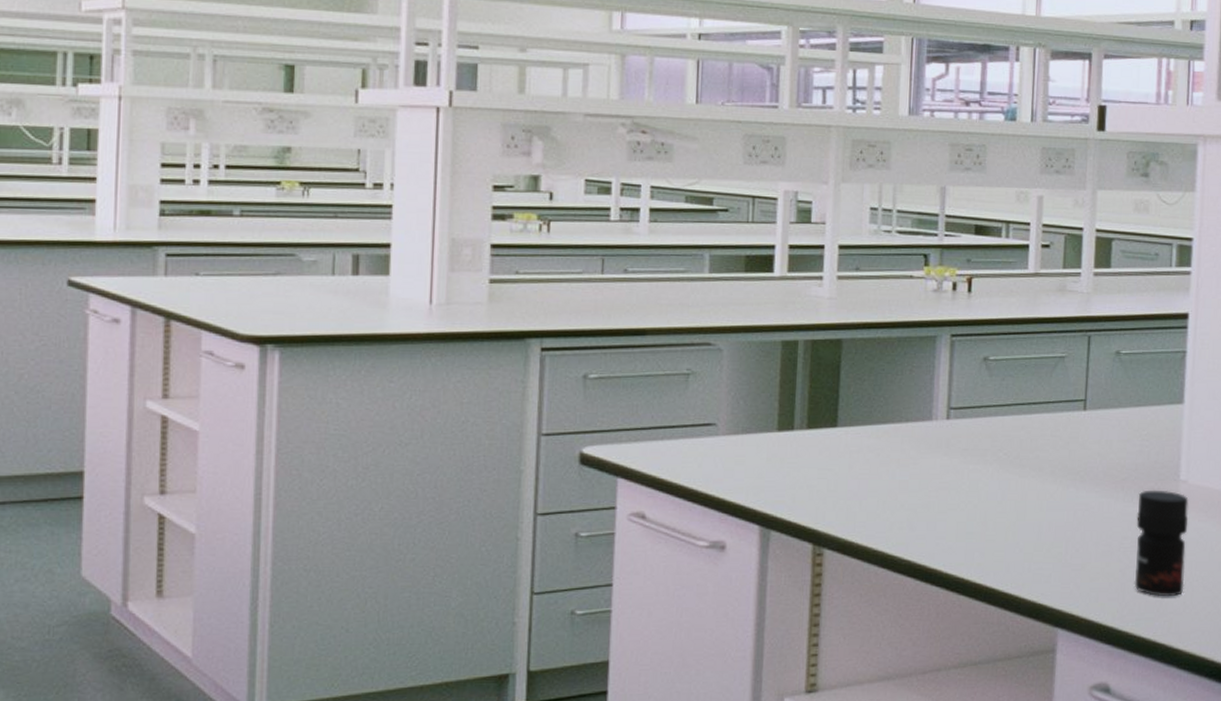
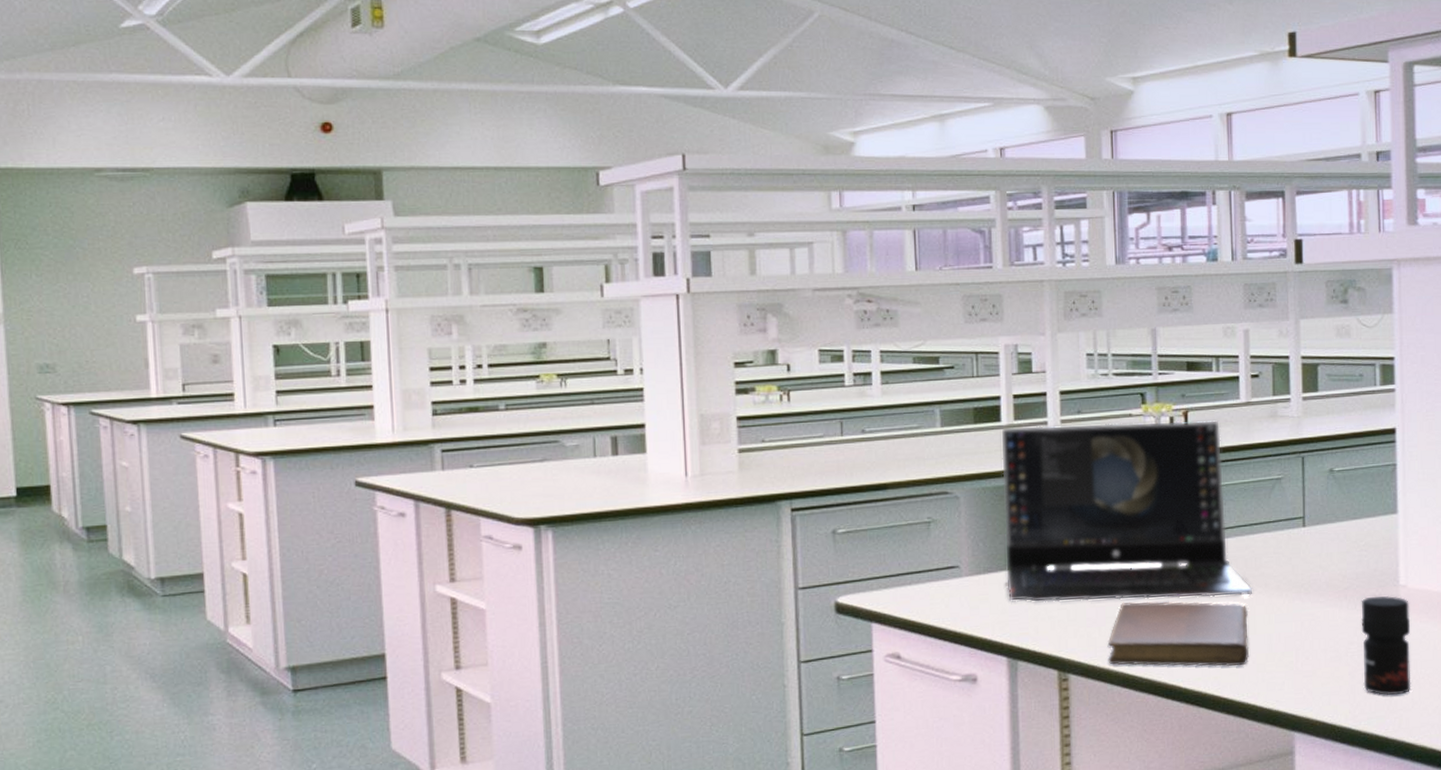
laptop computer: none [764,279,1026,479] -> present [1002,420,1253,603]
notebook: none [866,476,1019,554] -> present [1107,601,1249,667]

